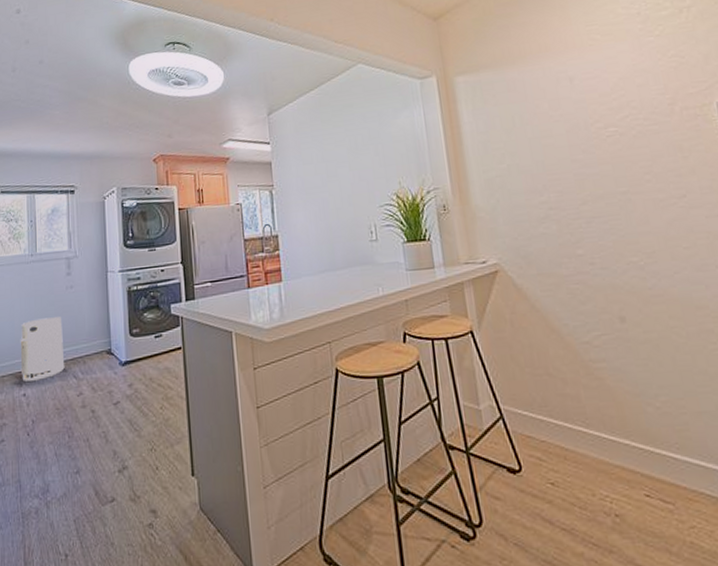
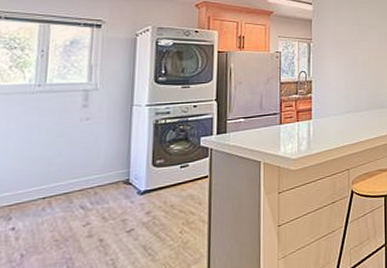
air purifier: present [20,317,65,382] -> none [11,148,72,215]

